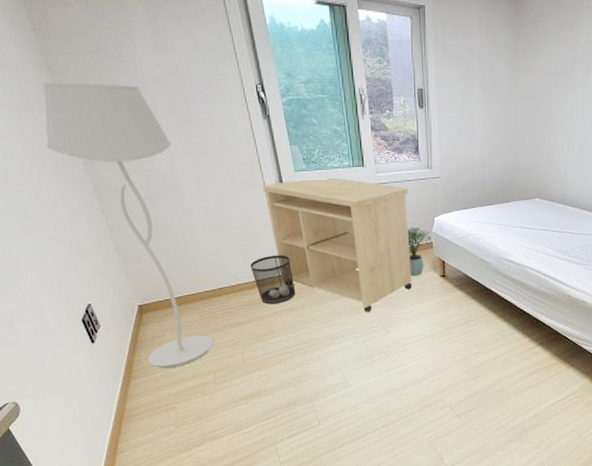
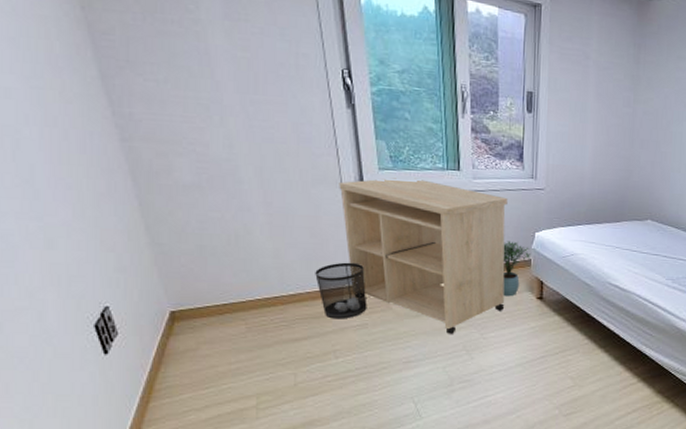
floor lamp: present [43,83,214,369] -> none [73,42,262,389]

